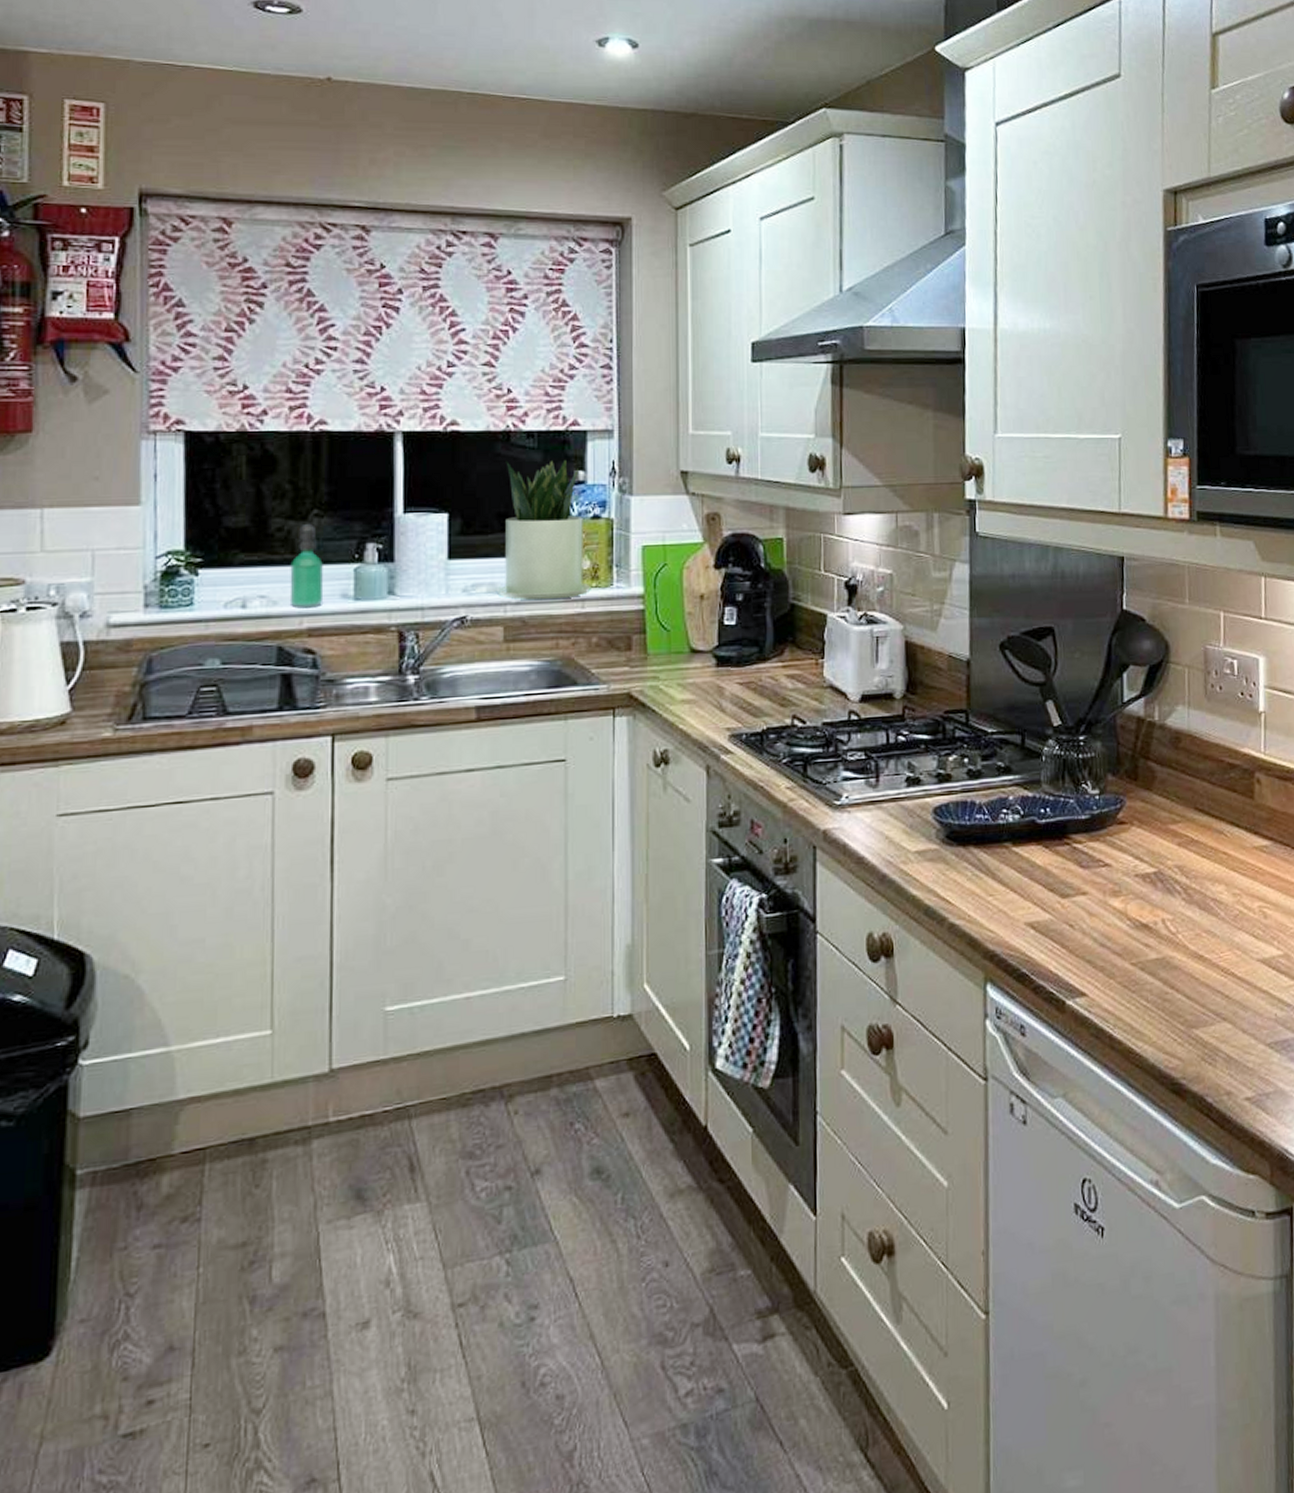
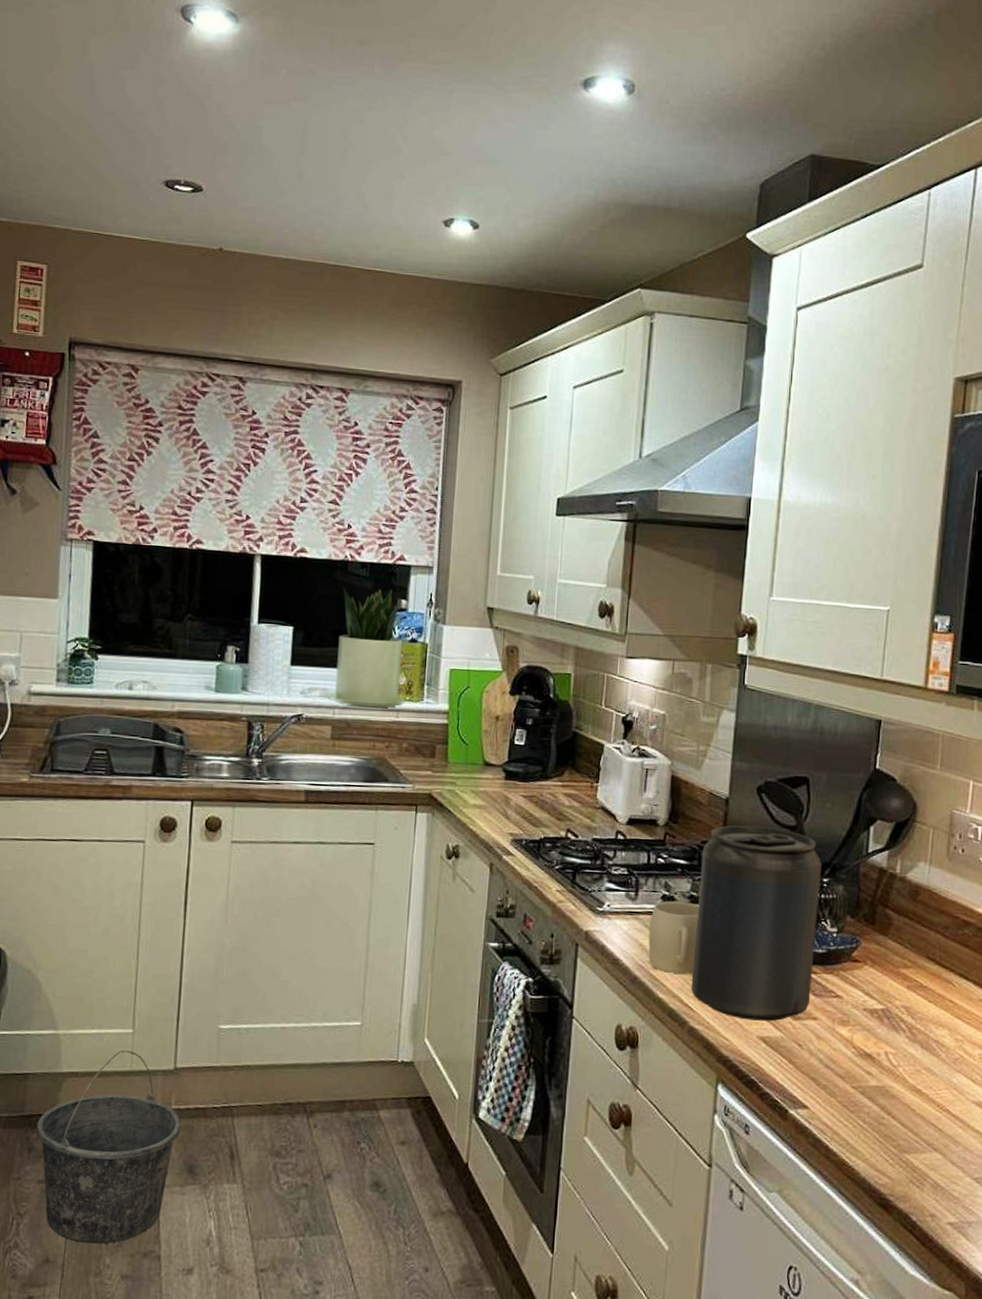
bucket: none [147,1057,343,1316] -> present [36,1050,182,1244]
soap dispenser: present [289,523,324,609] -> none [165,624,193,695]
mug: none [895,781,949,865] -> present [648,901,699,974]
soda can: none [946,687,1078,906] -> present [691,825,822,1021]

